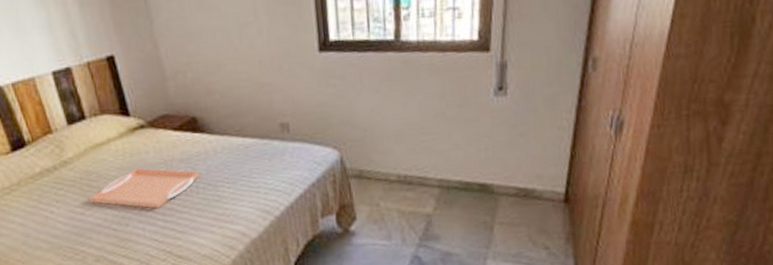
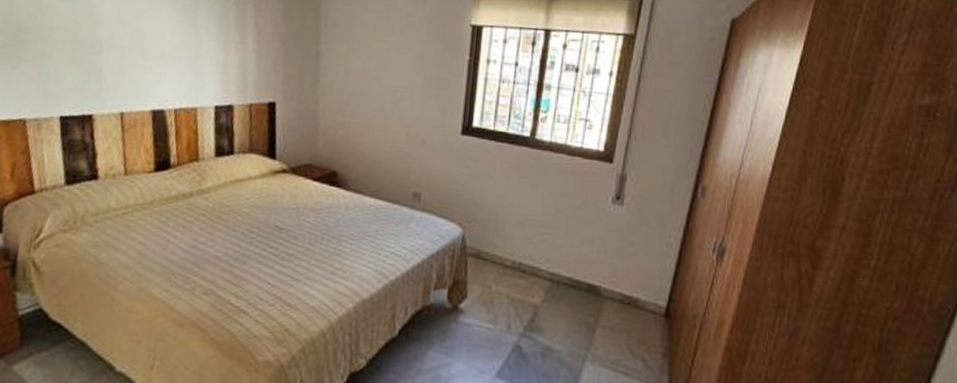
serving tray: present [90,168,199,209] -> none [215,209,327,252]

